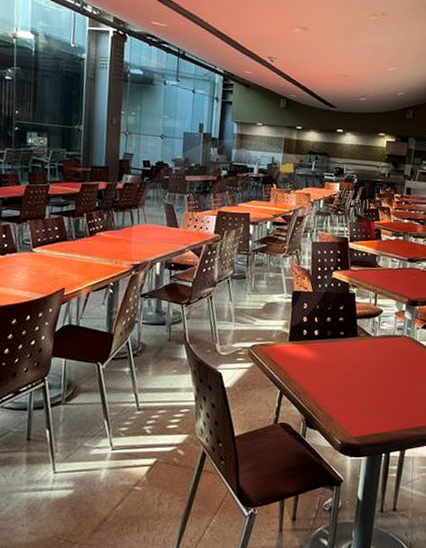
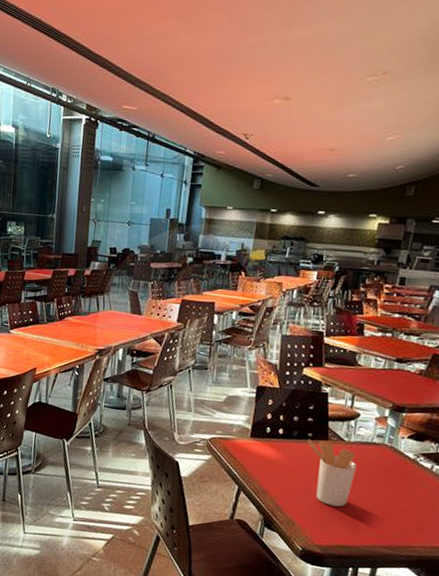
utensil holder: none [340,337,382,398] -> present [307,439,357,507]

